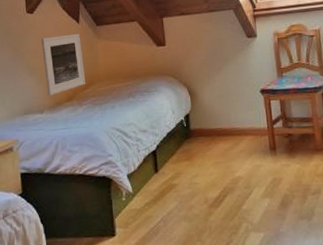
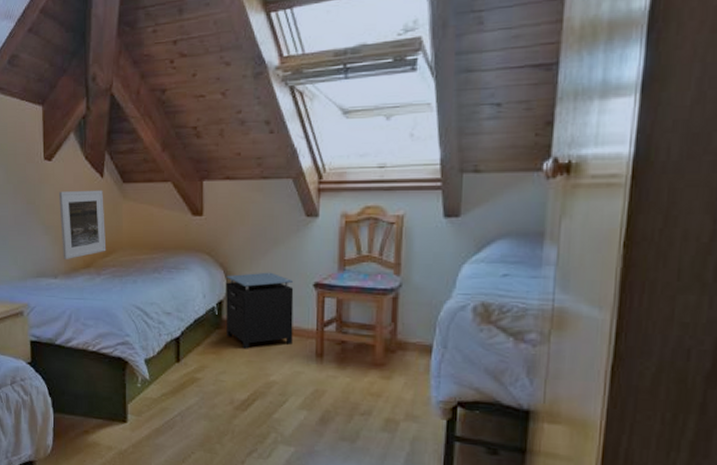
nightstand: none [190,85,250,153] -> present [225,272,294,349]

